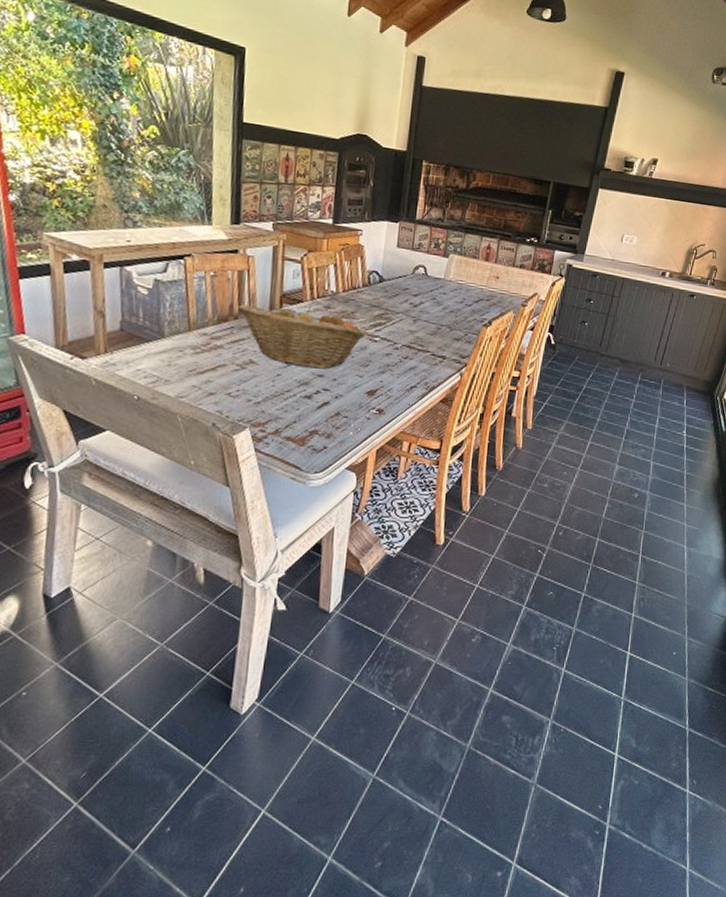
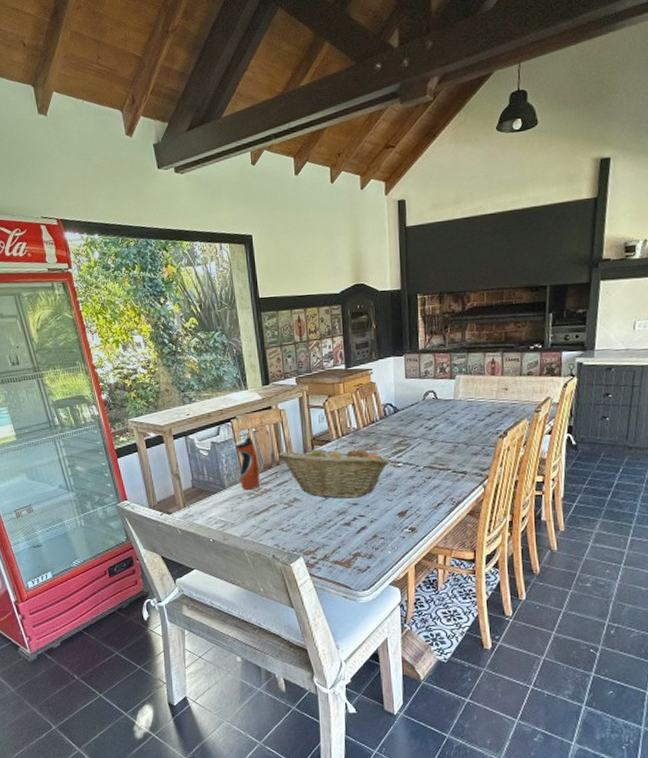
water bottle: none [184,277,213,344] -> present [235,434,260,491]

